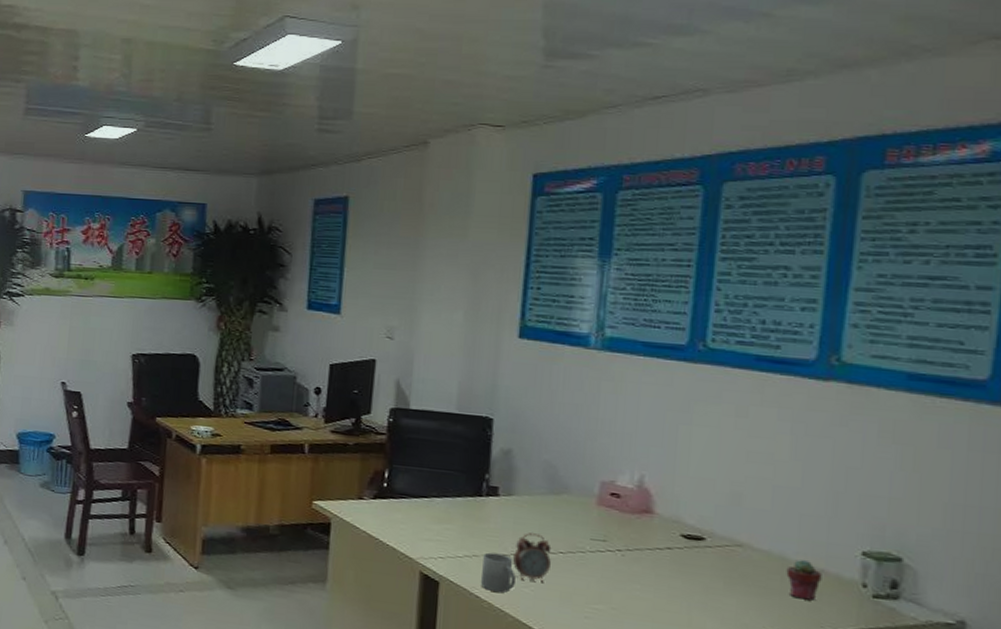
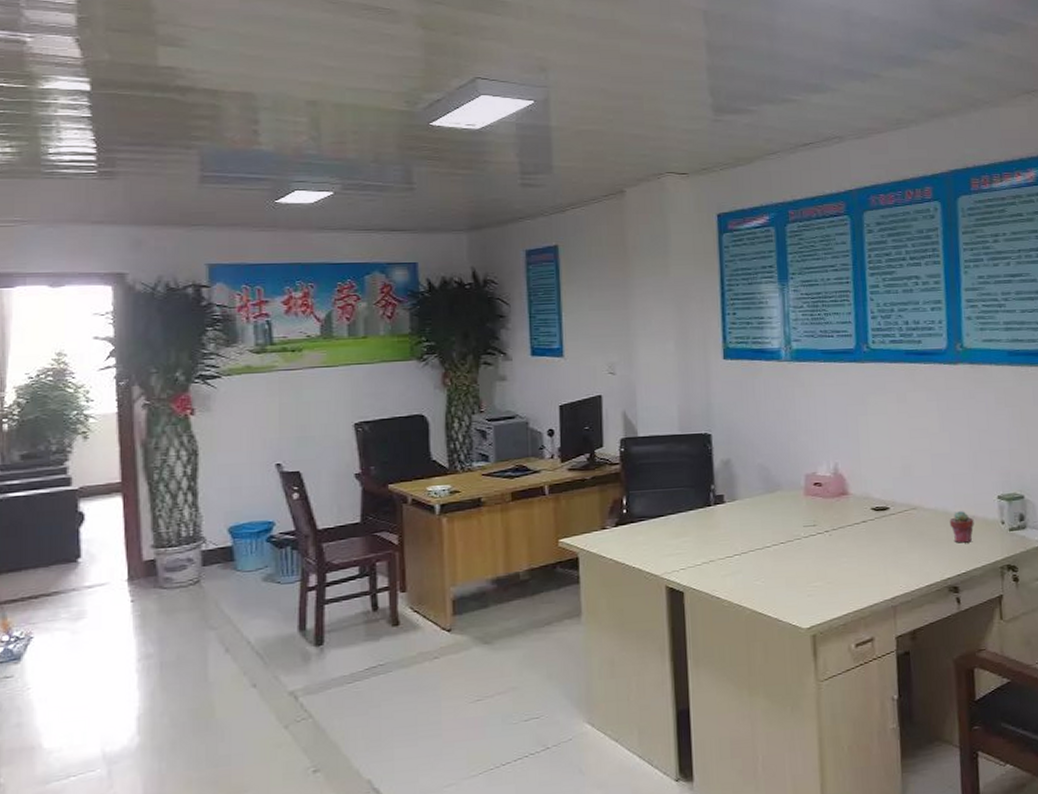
mug: present [481,552,516,593] -> none [719,554,748,591]
alarm clock: present [513,533,552,582] -> none [744,530,775,575]

